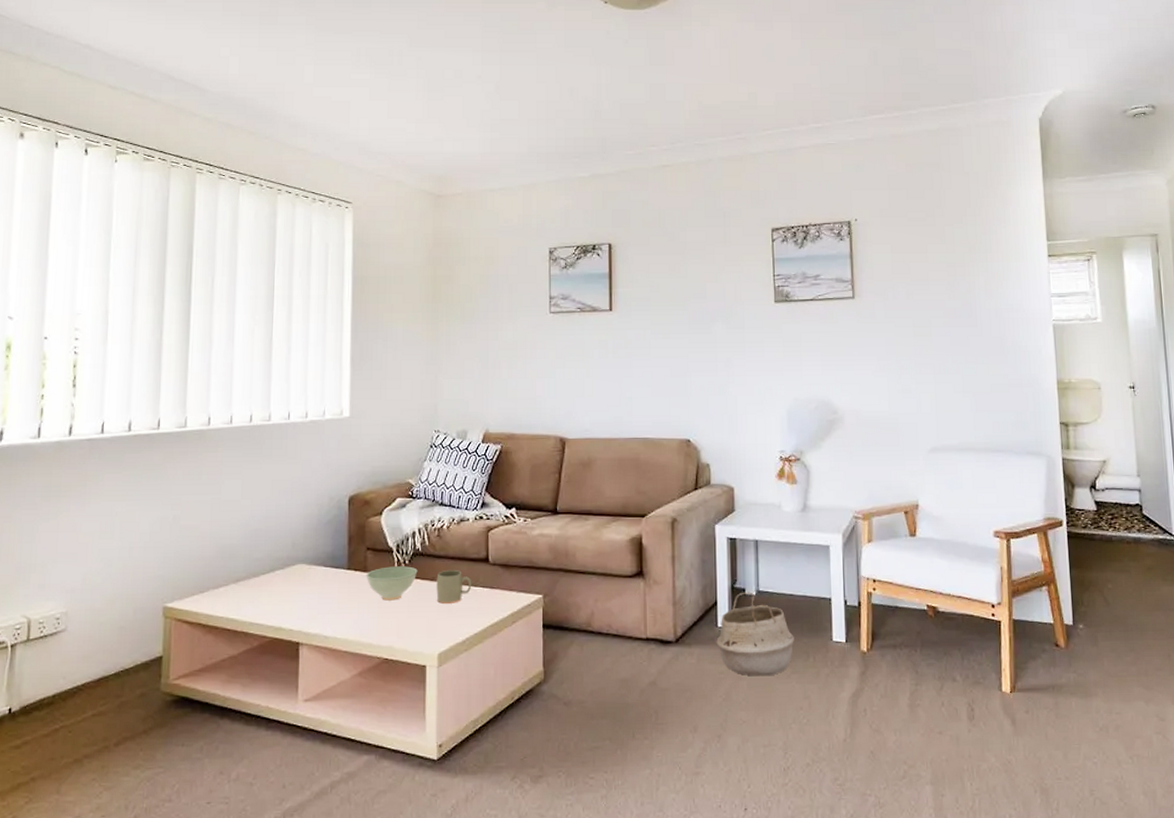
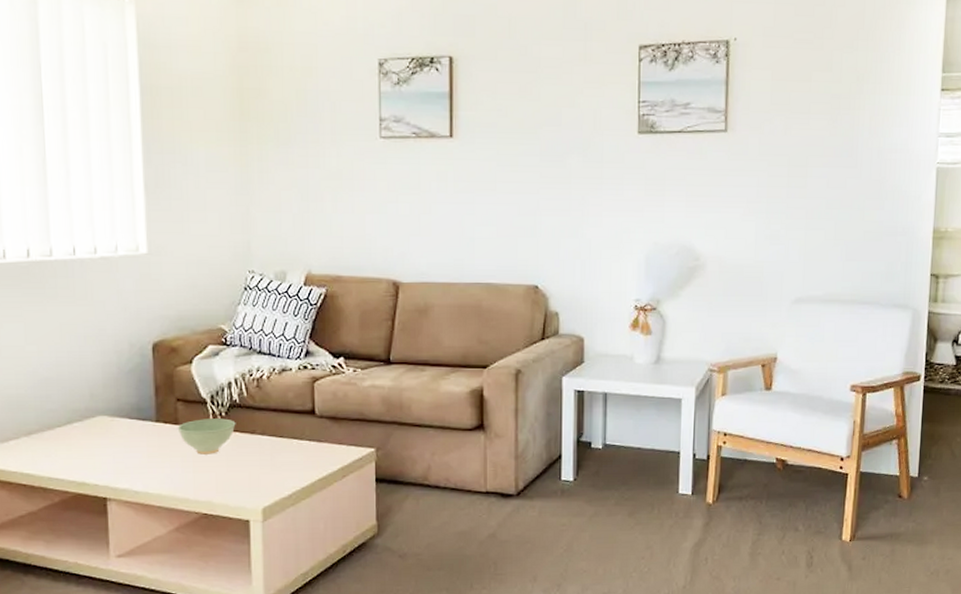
mug: present [436,570,472,604] -> none [257,423,297,457]
woven basket: present [716,592,794,677] -> none [559,445,640,528]

